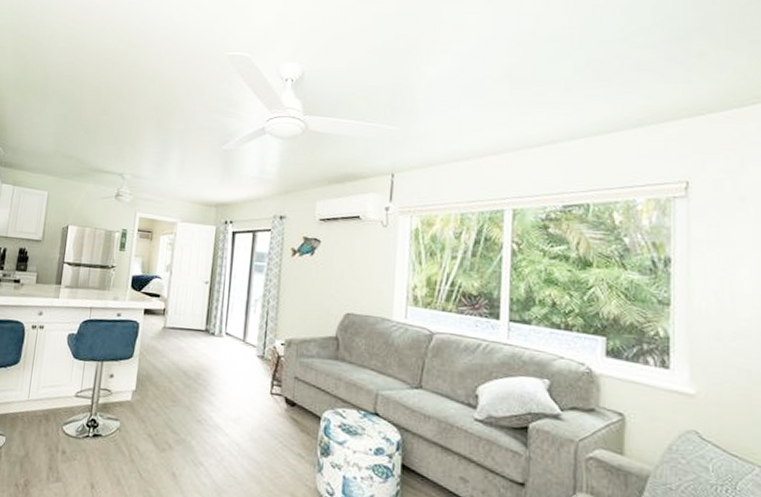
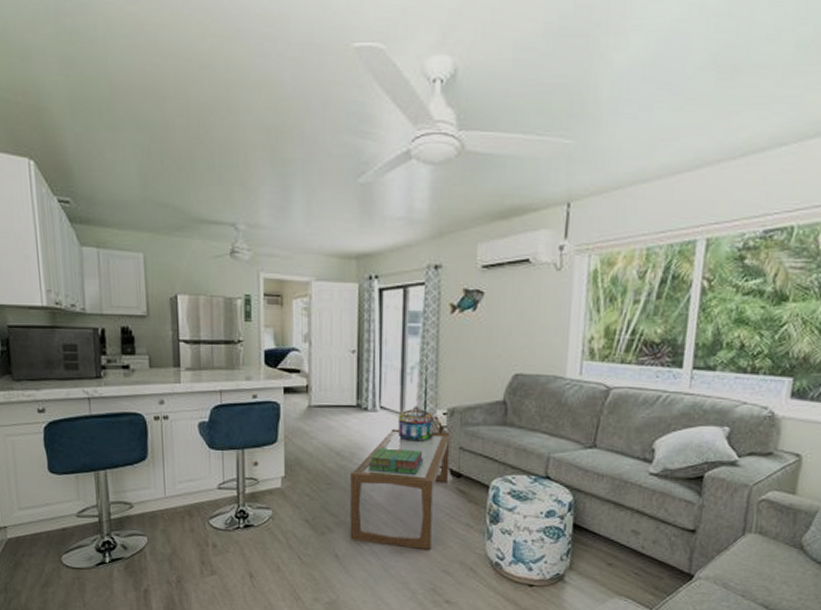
coffee table: none [188,354,287,477] -> present [350,428,450,550]
stack of books: none [211,371,261,401] -> present [369,448,423,476]
decorative box: none [240,335,273,368] -> present [397,406,434,442]

